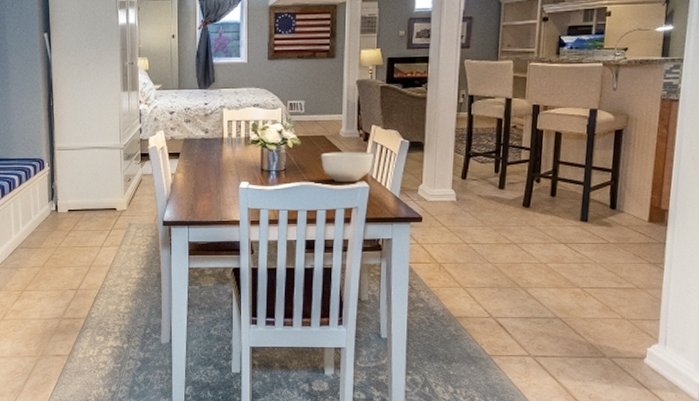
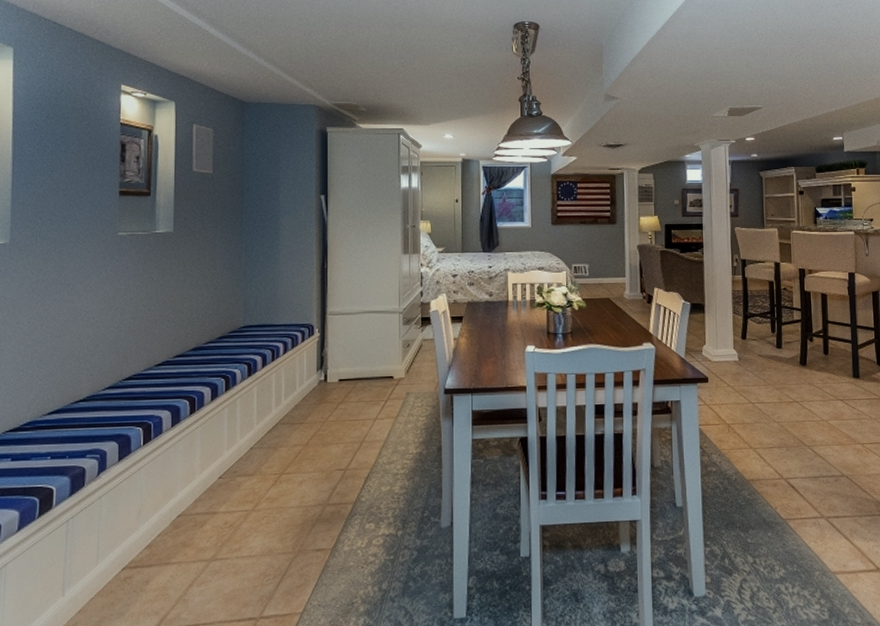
bowl: present [320,151,375,182] -> none [606,313,659,344]

